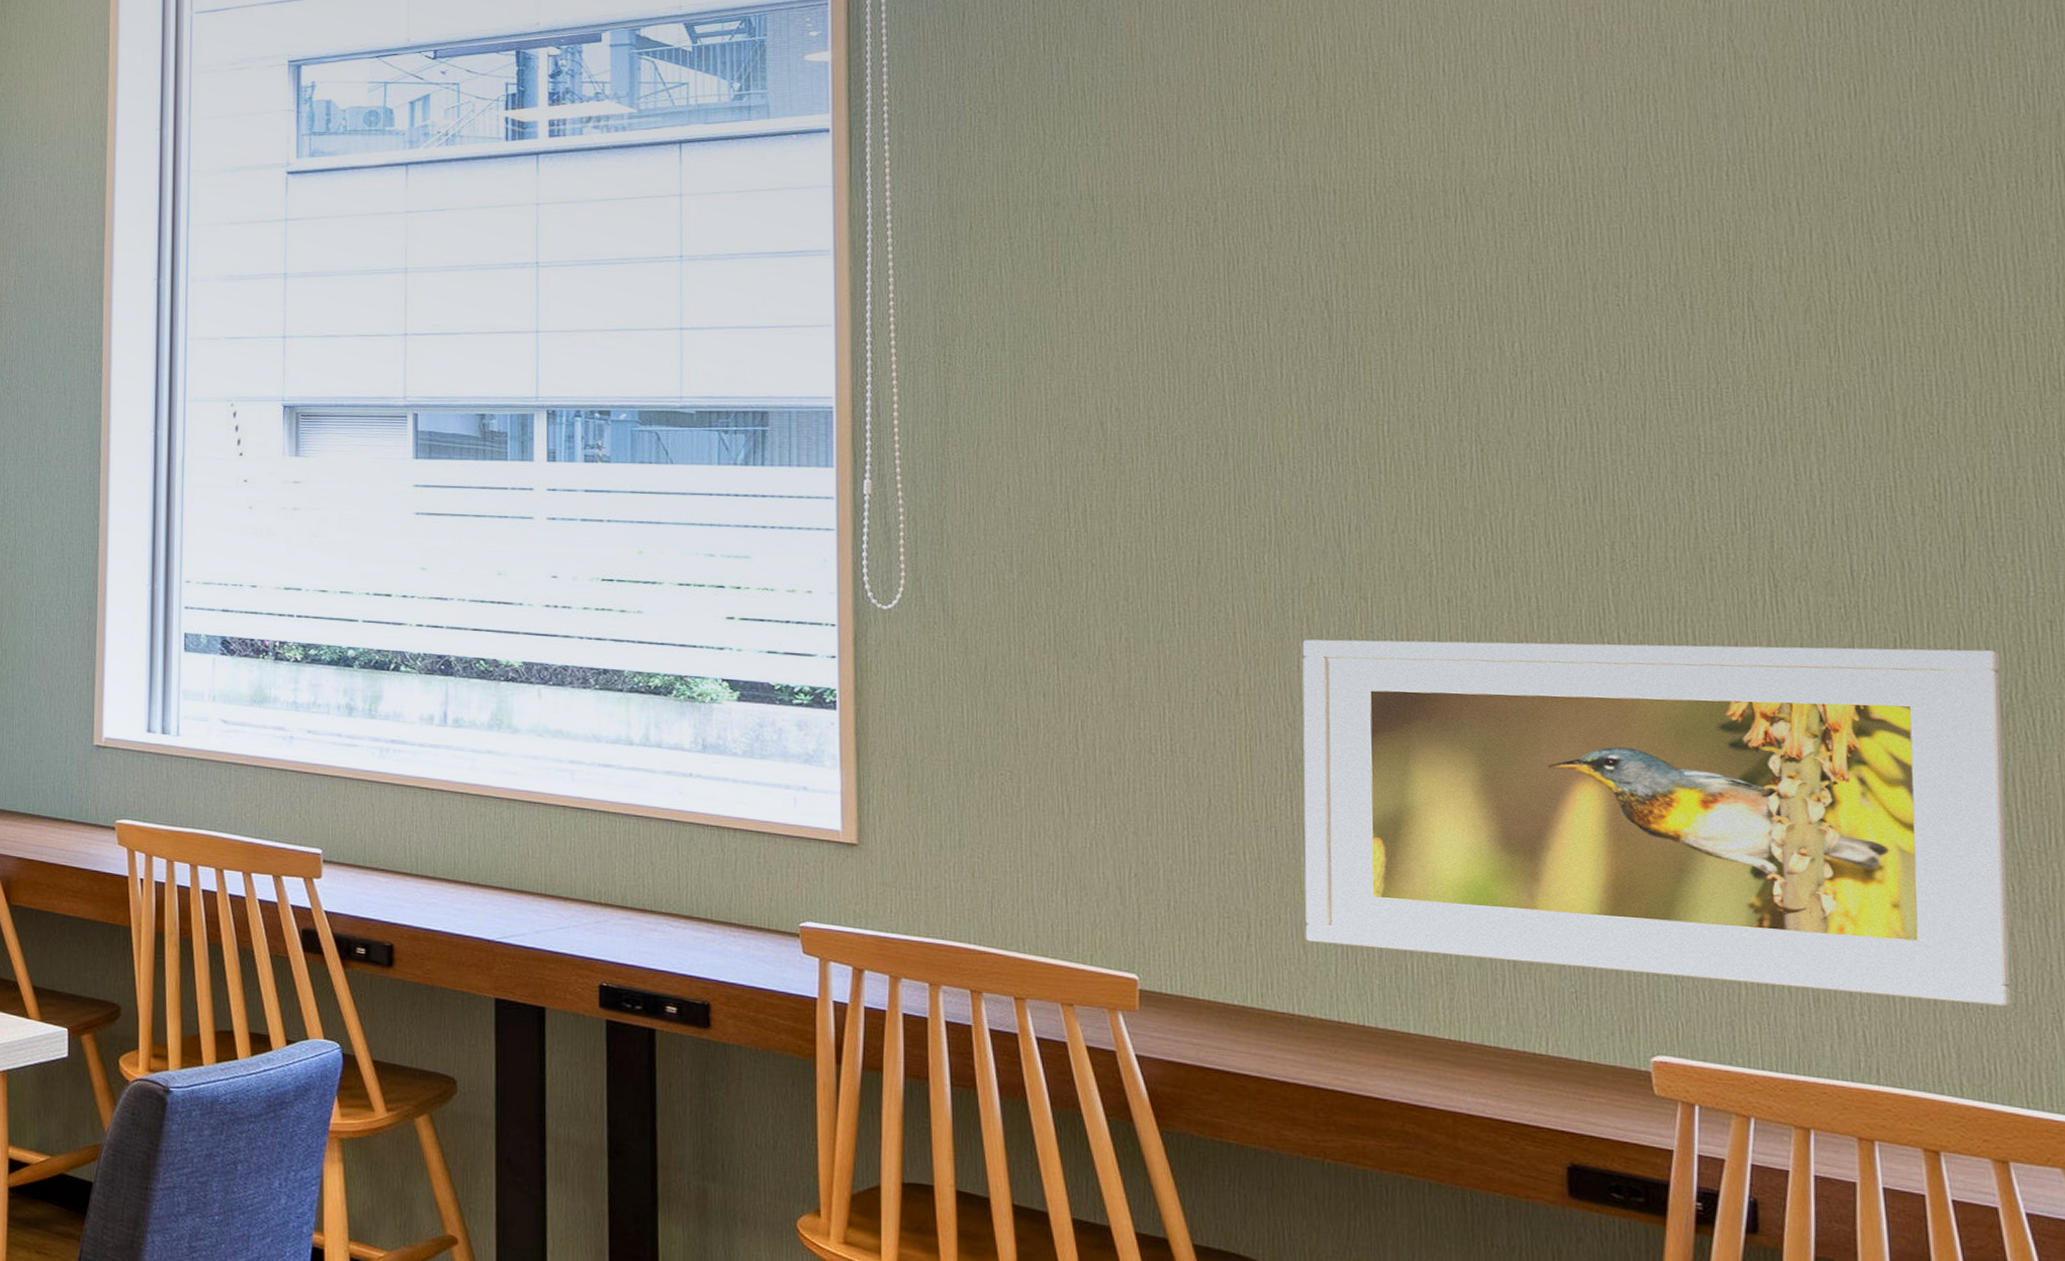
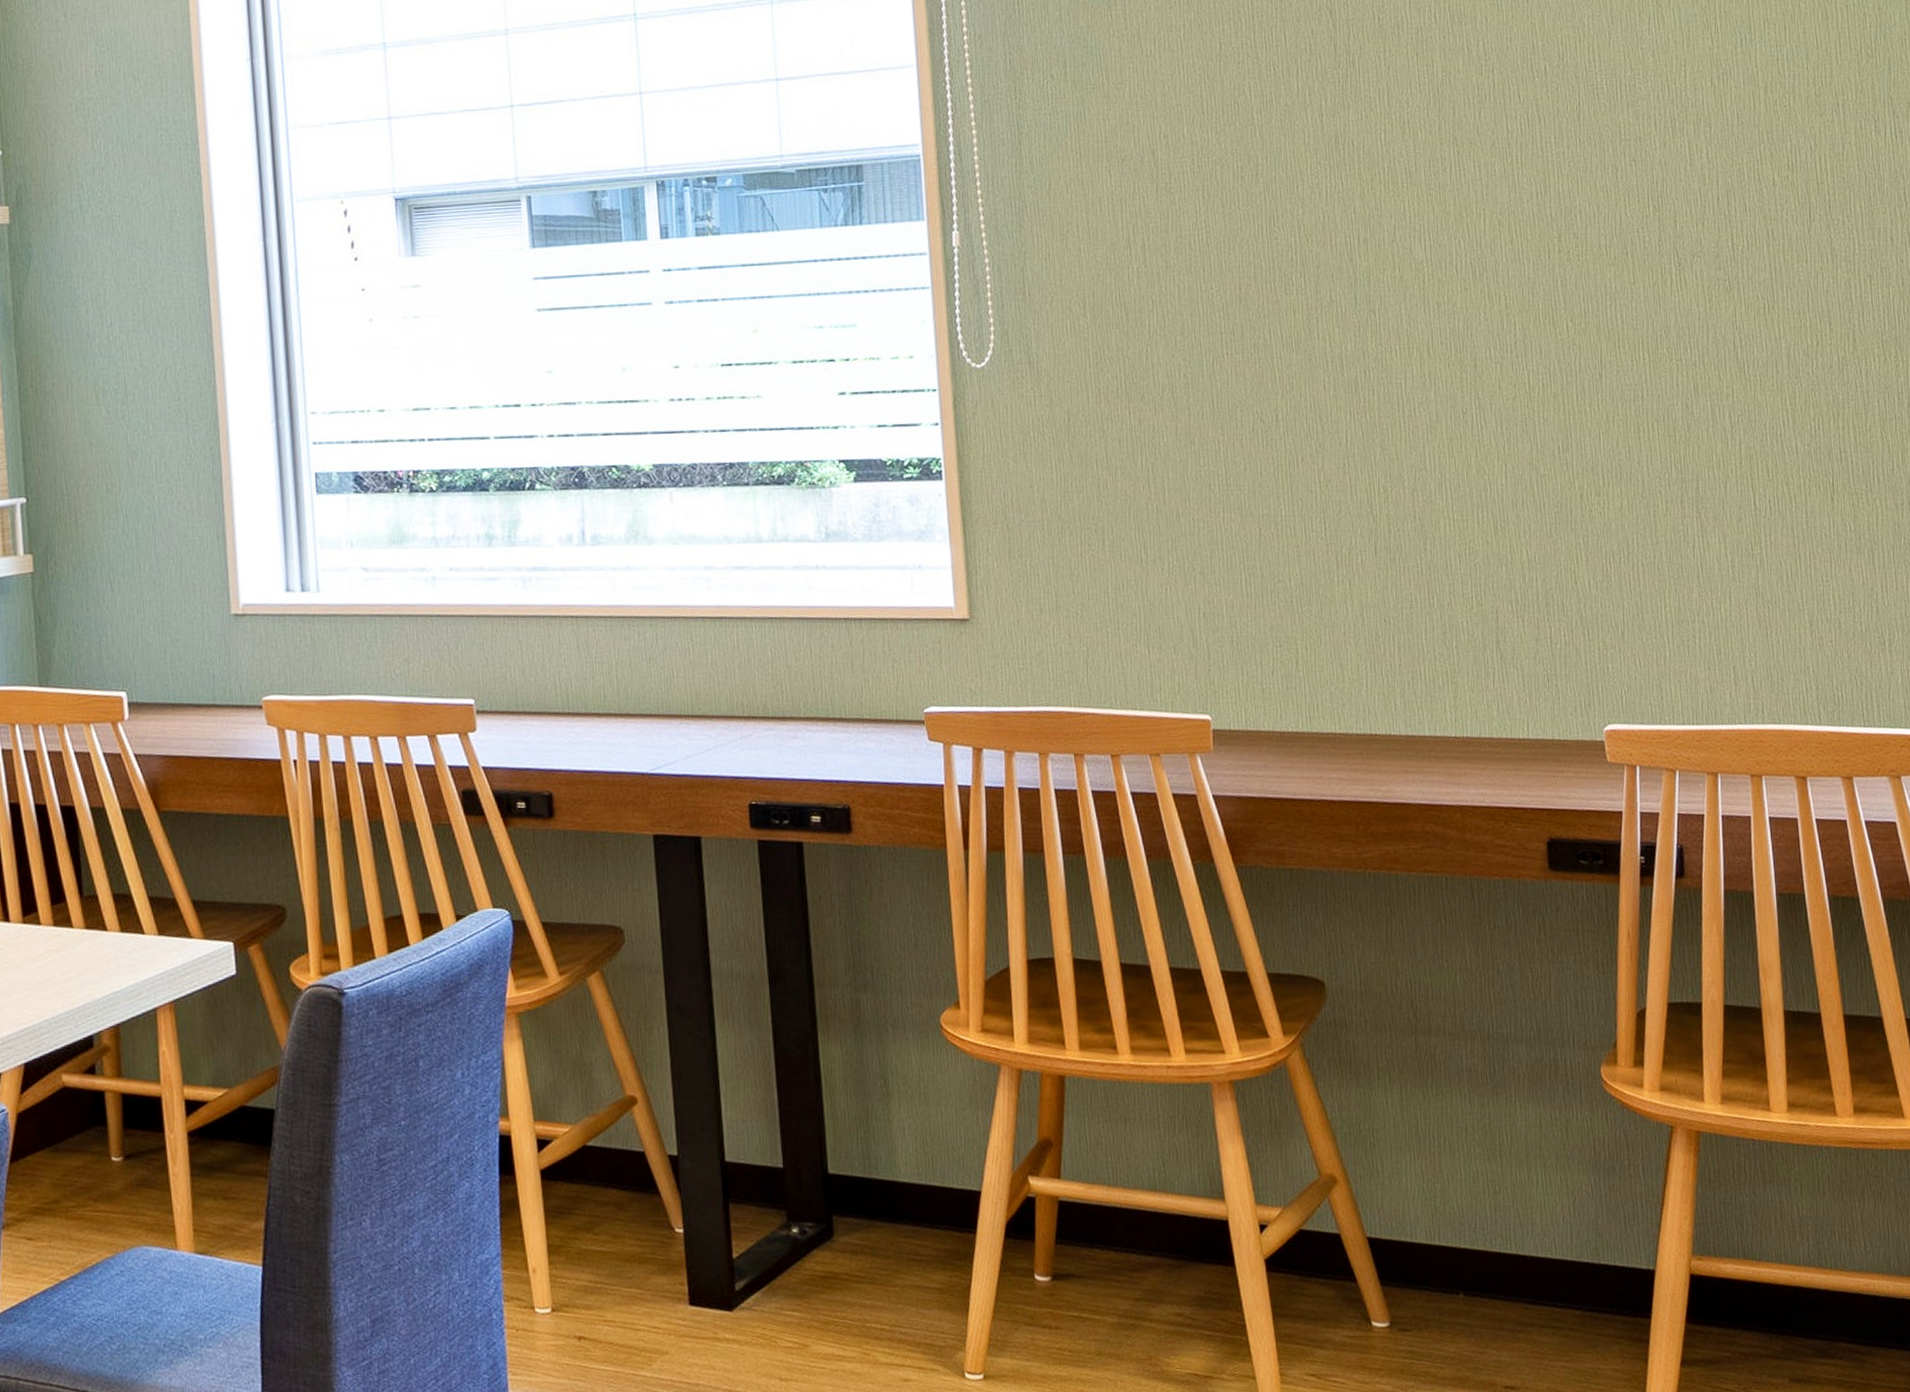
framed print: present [1302,639,2012,1007] -> none [1326,308,1851,660]

